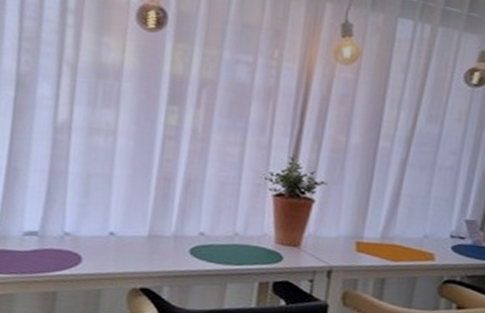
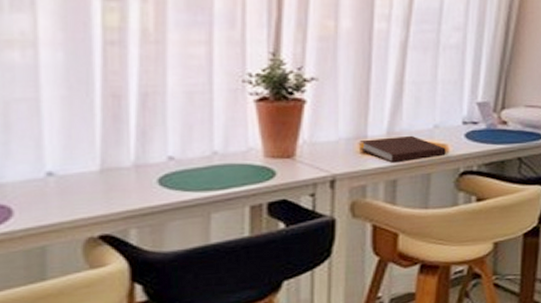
notebook: none [355,239,433,264] -> present [359,135,446,163]

